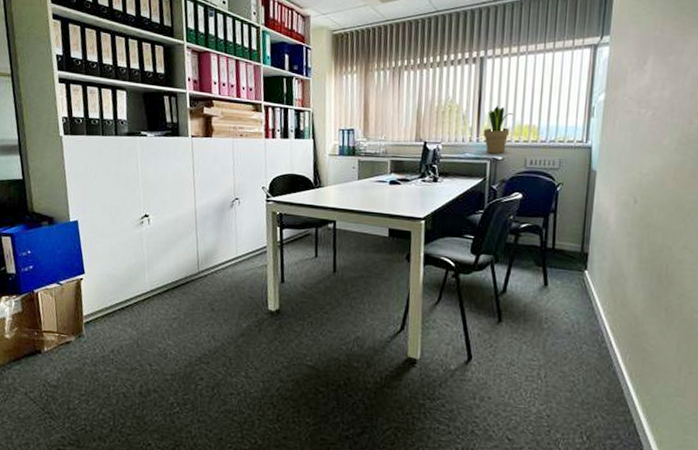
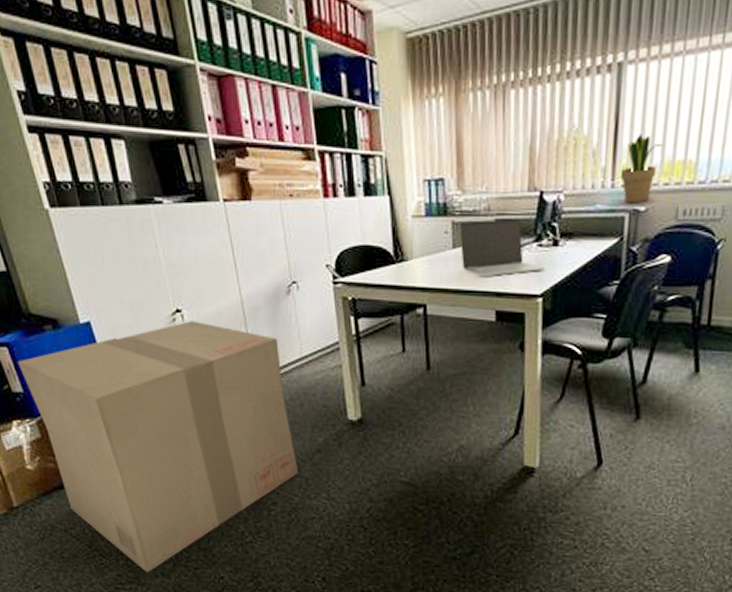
cardboard box: none [15,224,225,437] -> present [17,321,299,573]
laptop: none [363,160,426,203] -> present [459,219,544,278]

